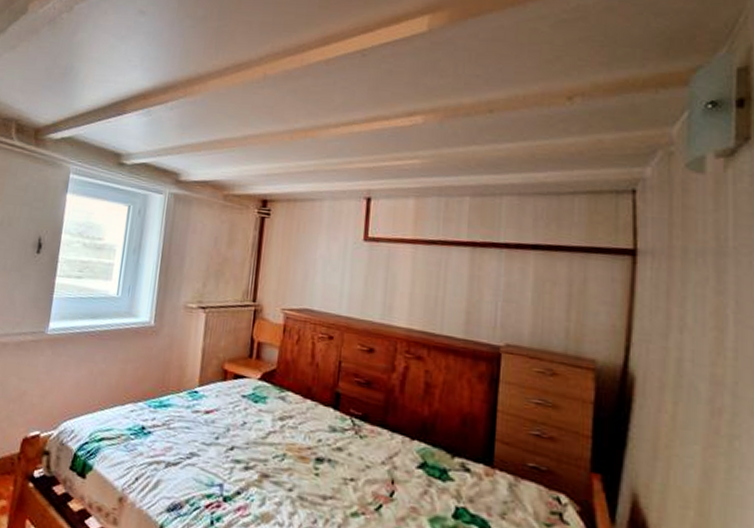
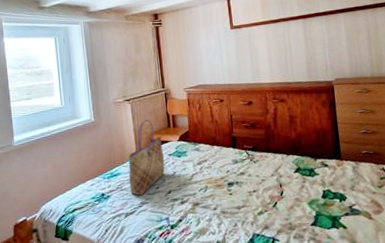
tote bag: none [180,339,237,444] -> present [128,119,165,196]

